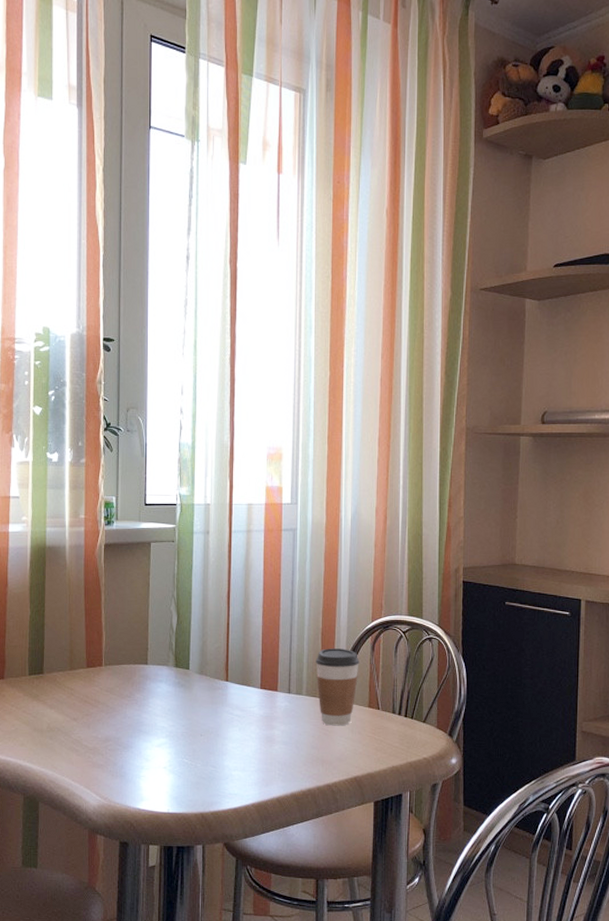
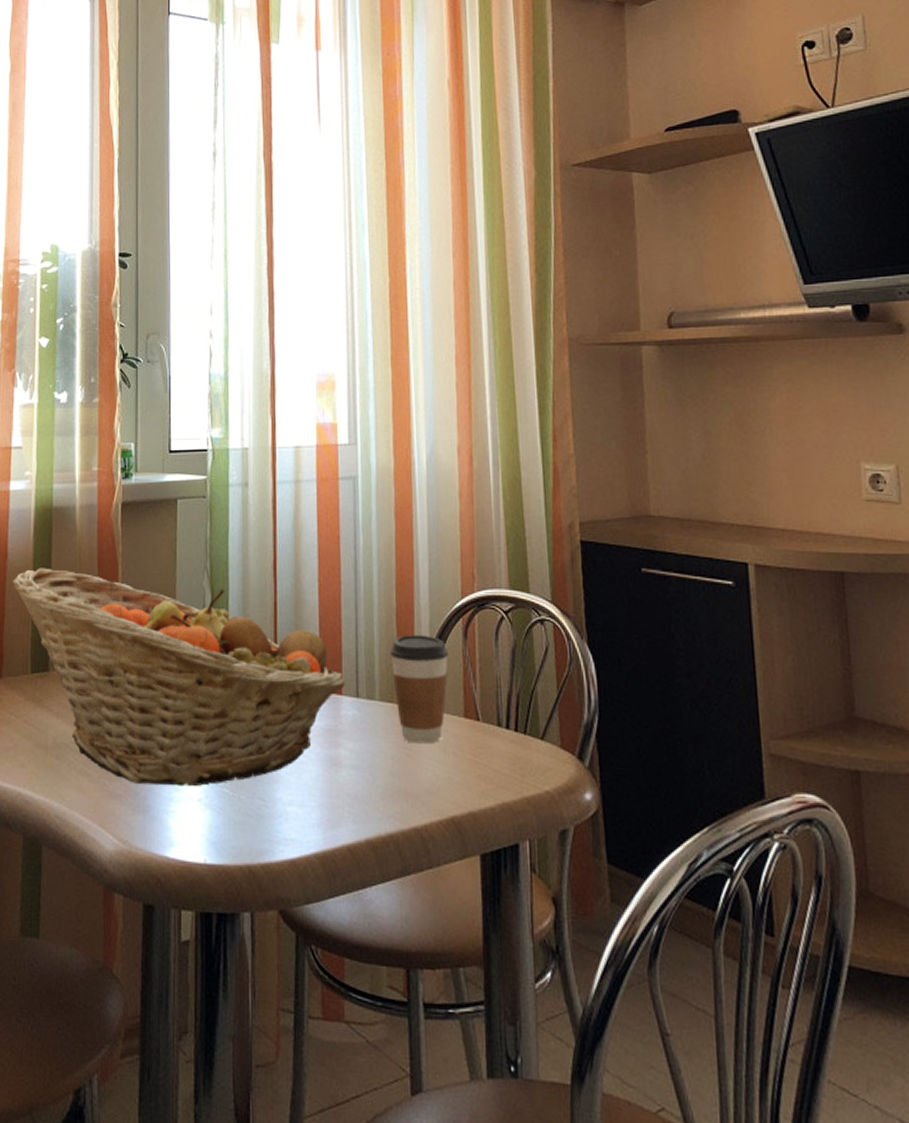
fruit basket: none [11,594,280,758] -> present [11,568,345,787]

